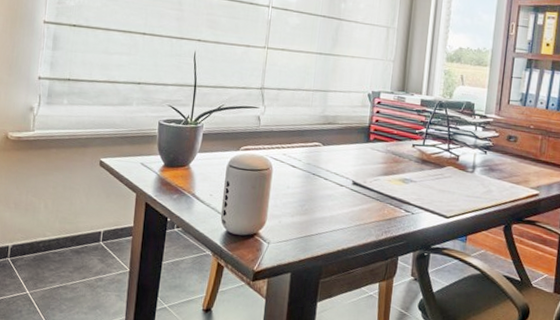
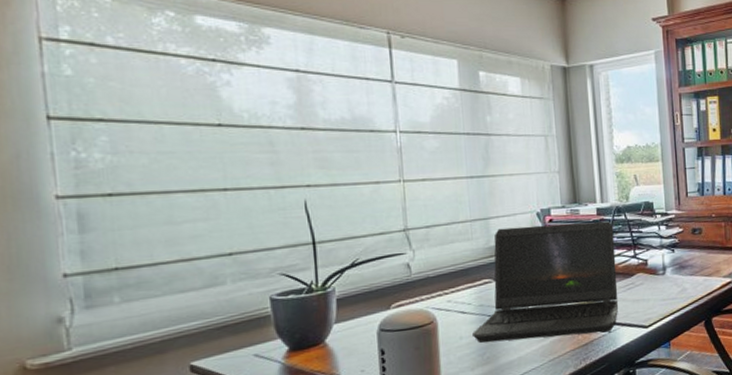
laptop computer: none [297,101,434,213] -> present [472,221,619,343]

